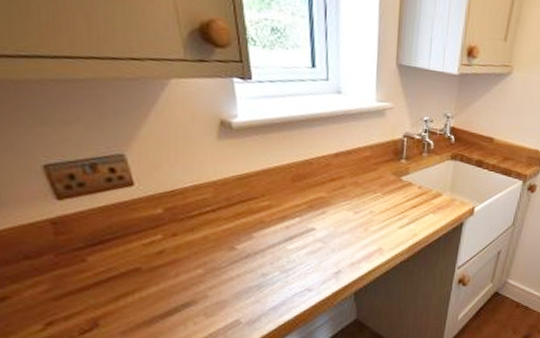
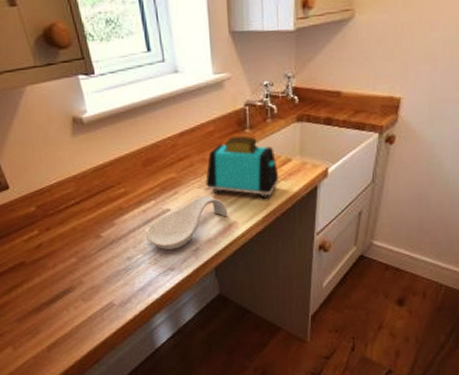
spoon rest: none [285,219,375,270] -> present [145,196,228,250]
toaster: none [355,164,429,229] -> present [205,135,279,199]

